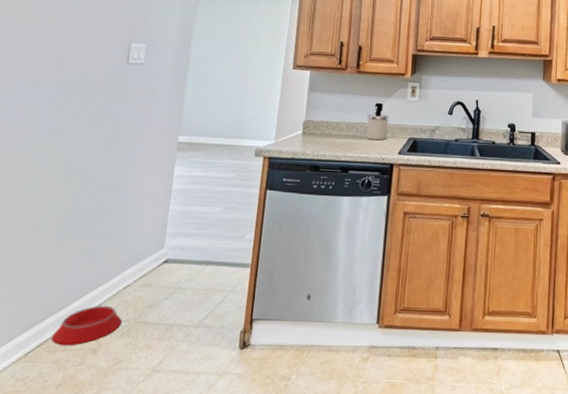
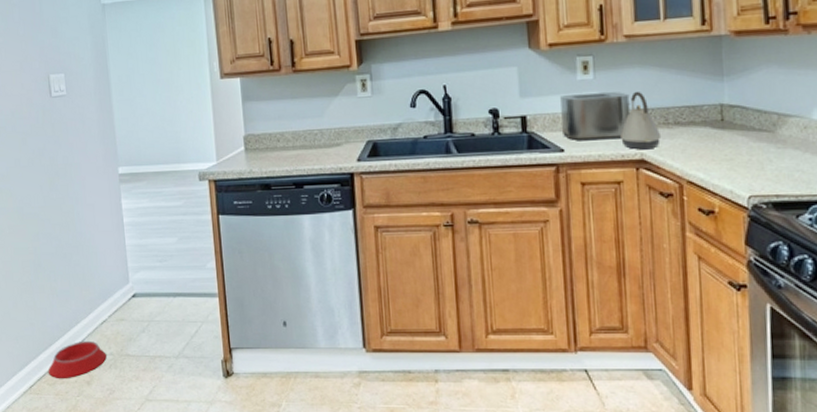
soap dispenser: present [366,102,390,141] -> none [314,103,341,149]

